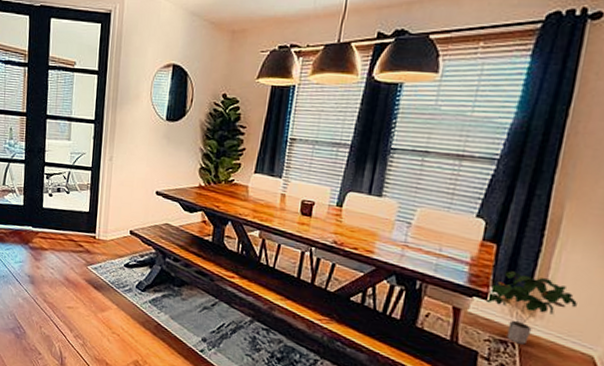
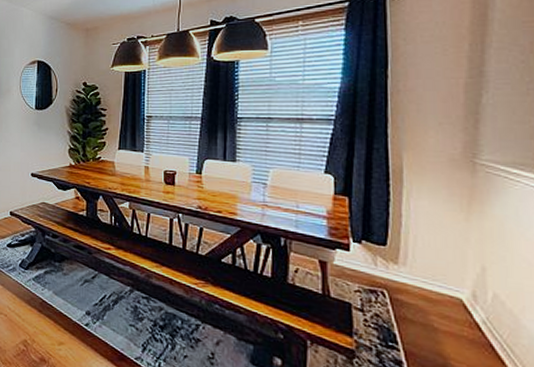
potted plant: present [484,270,577,345] -> none [346,221,434,293]

